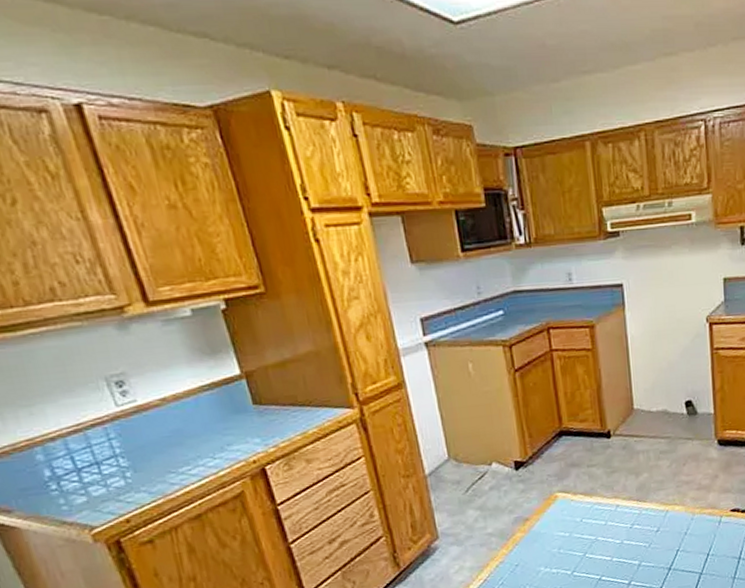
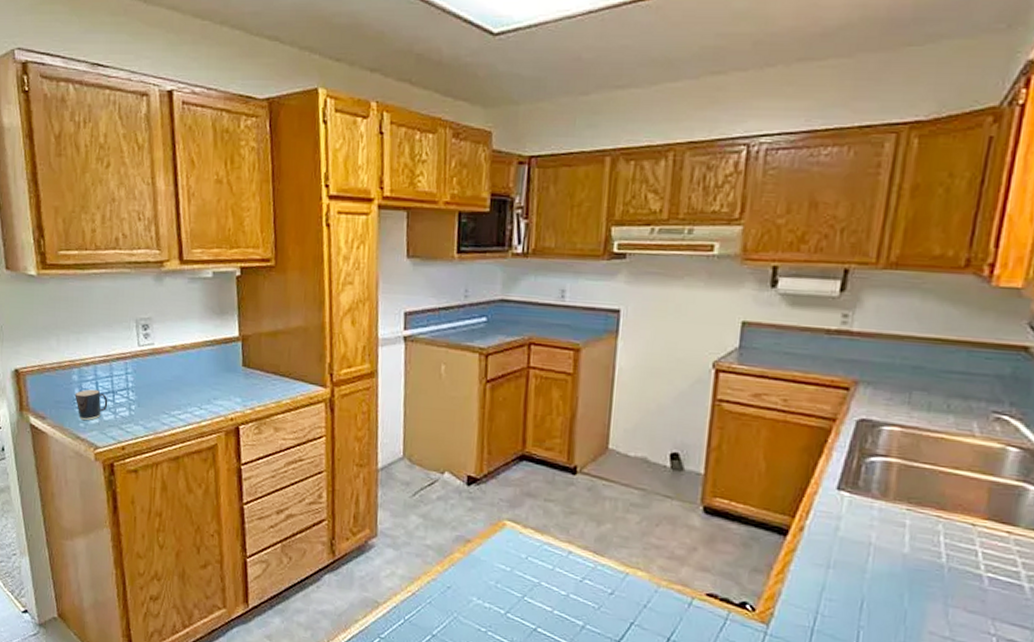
mug: none [44,464,95,503] -> present [74,389,108,421]

